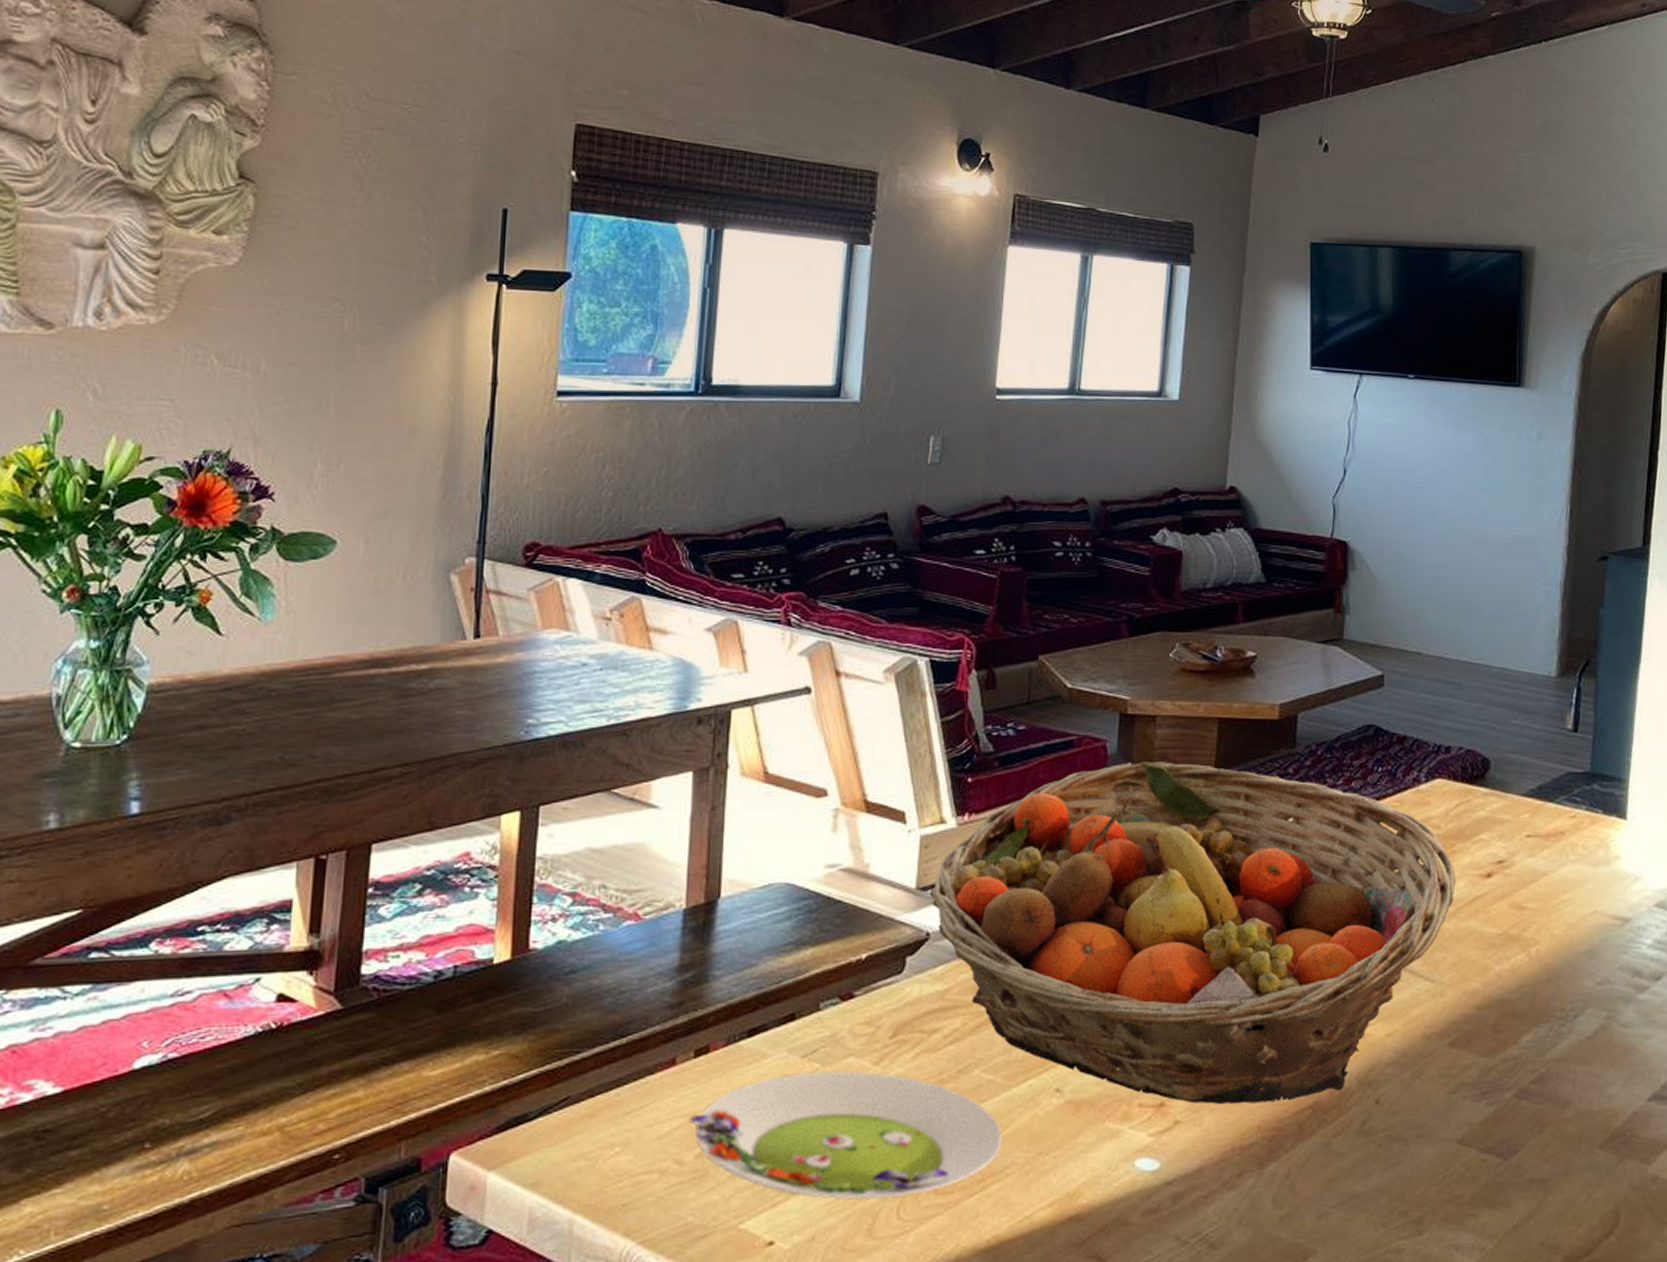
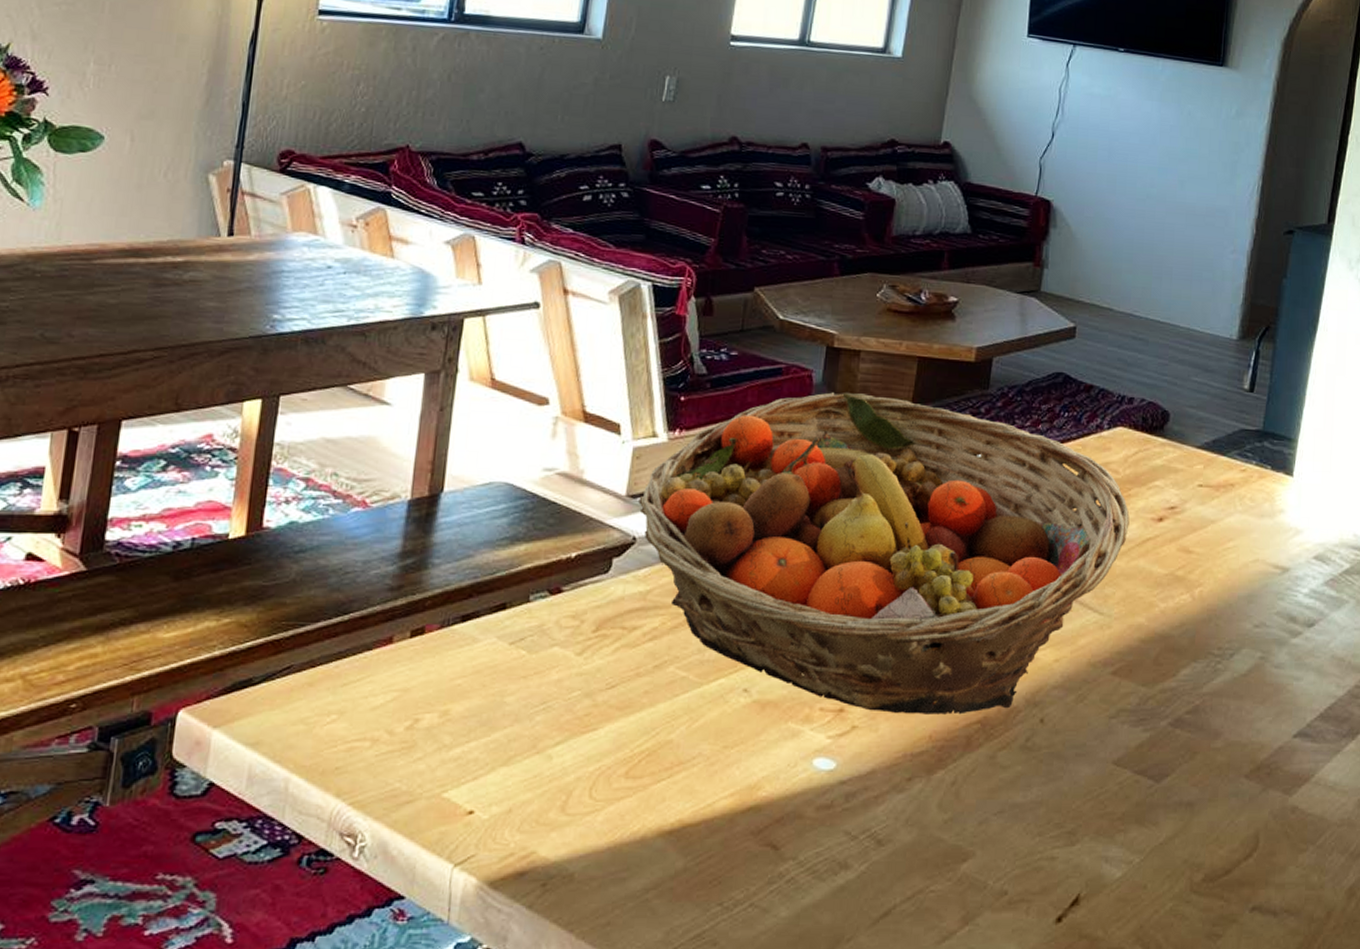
salad plate: present [689,1070,1002,1200] -> none [402,658,692,779]

